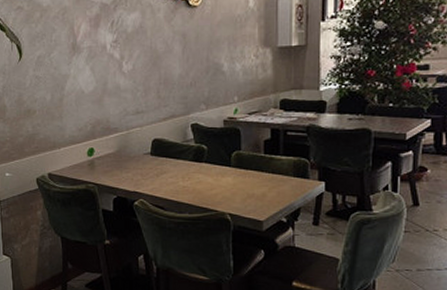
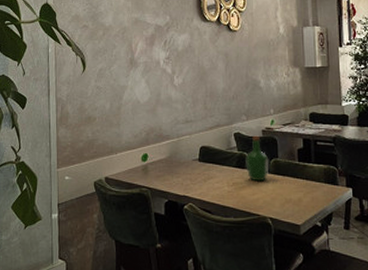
wine bottle: none [203,126,231,176] -> present [245,135,269,182]

